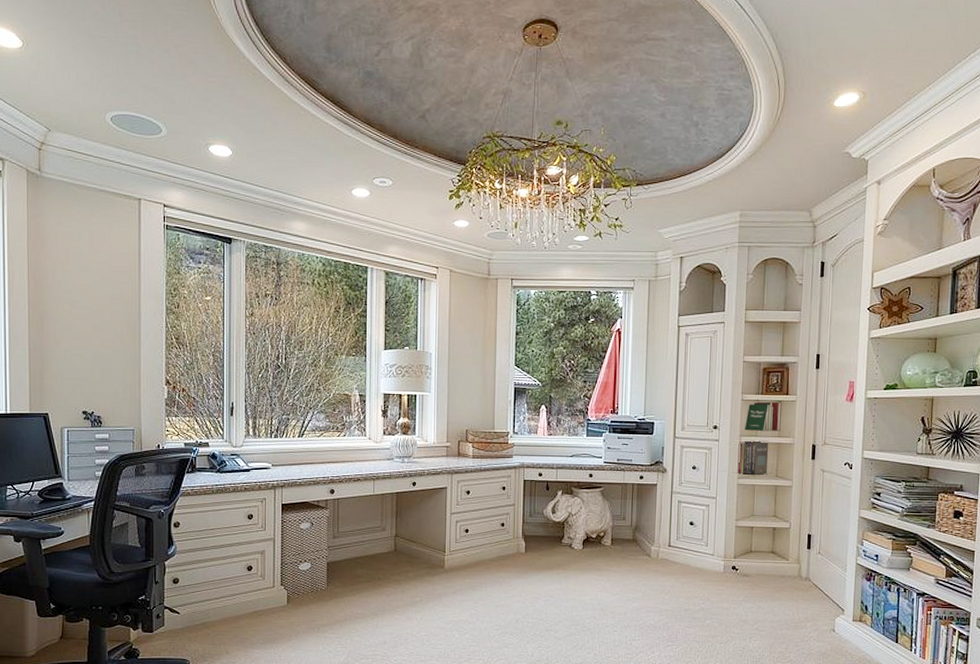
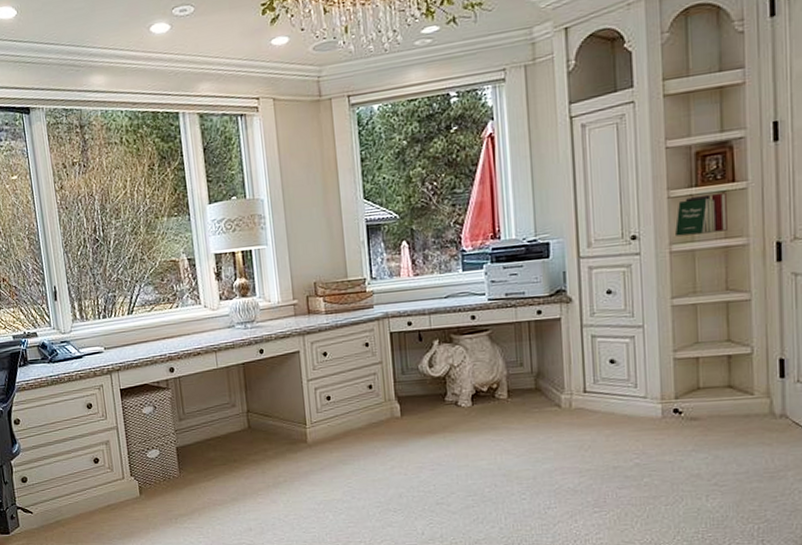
books: present [737,440,769,476] -> none [668,245,714,293]

